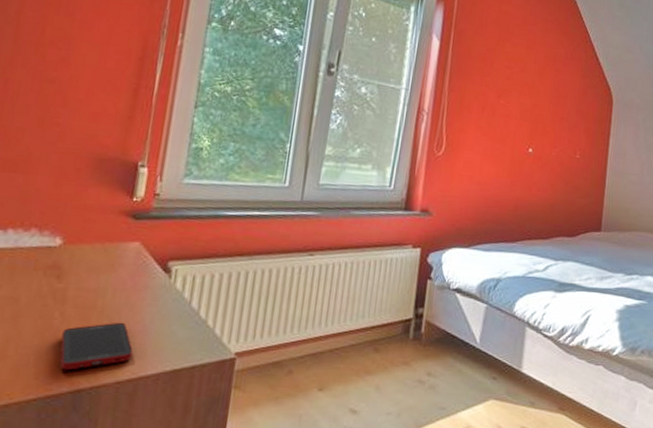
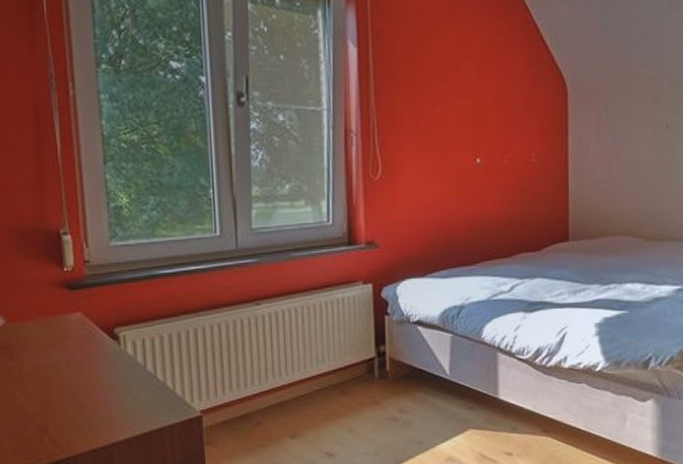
cell phone: present [60,322,134,371] -> none [28,393,101,445]

